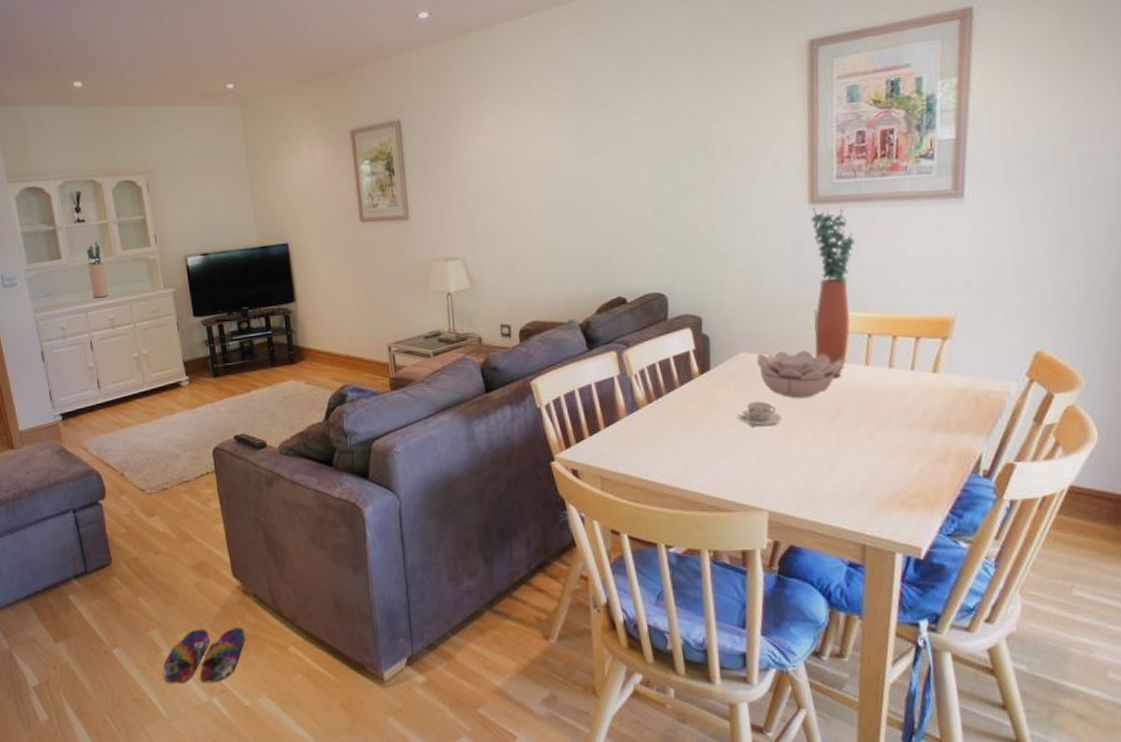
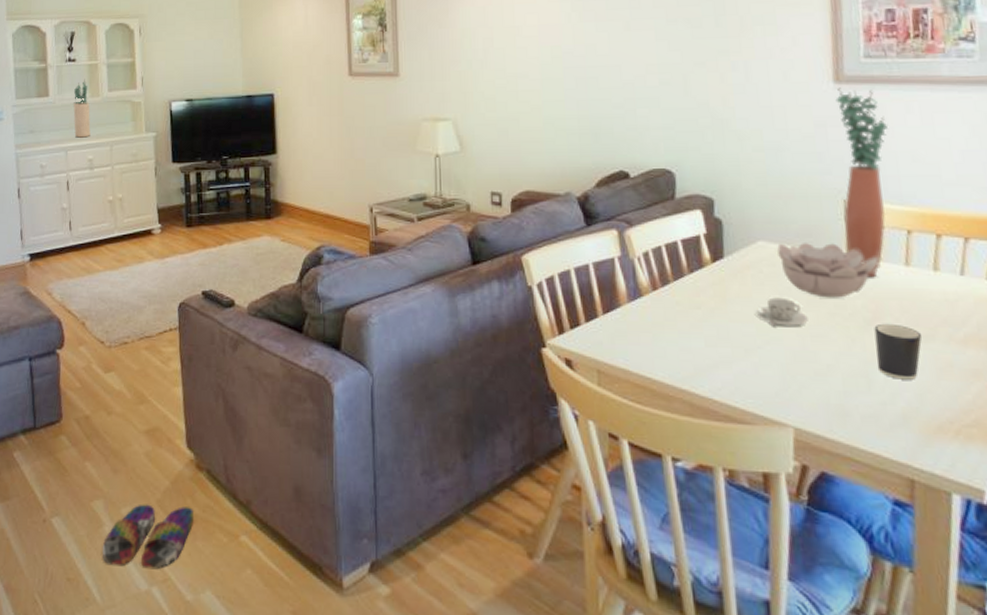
mug: none [837,416,877,463] -> present [874,323,923,380]

